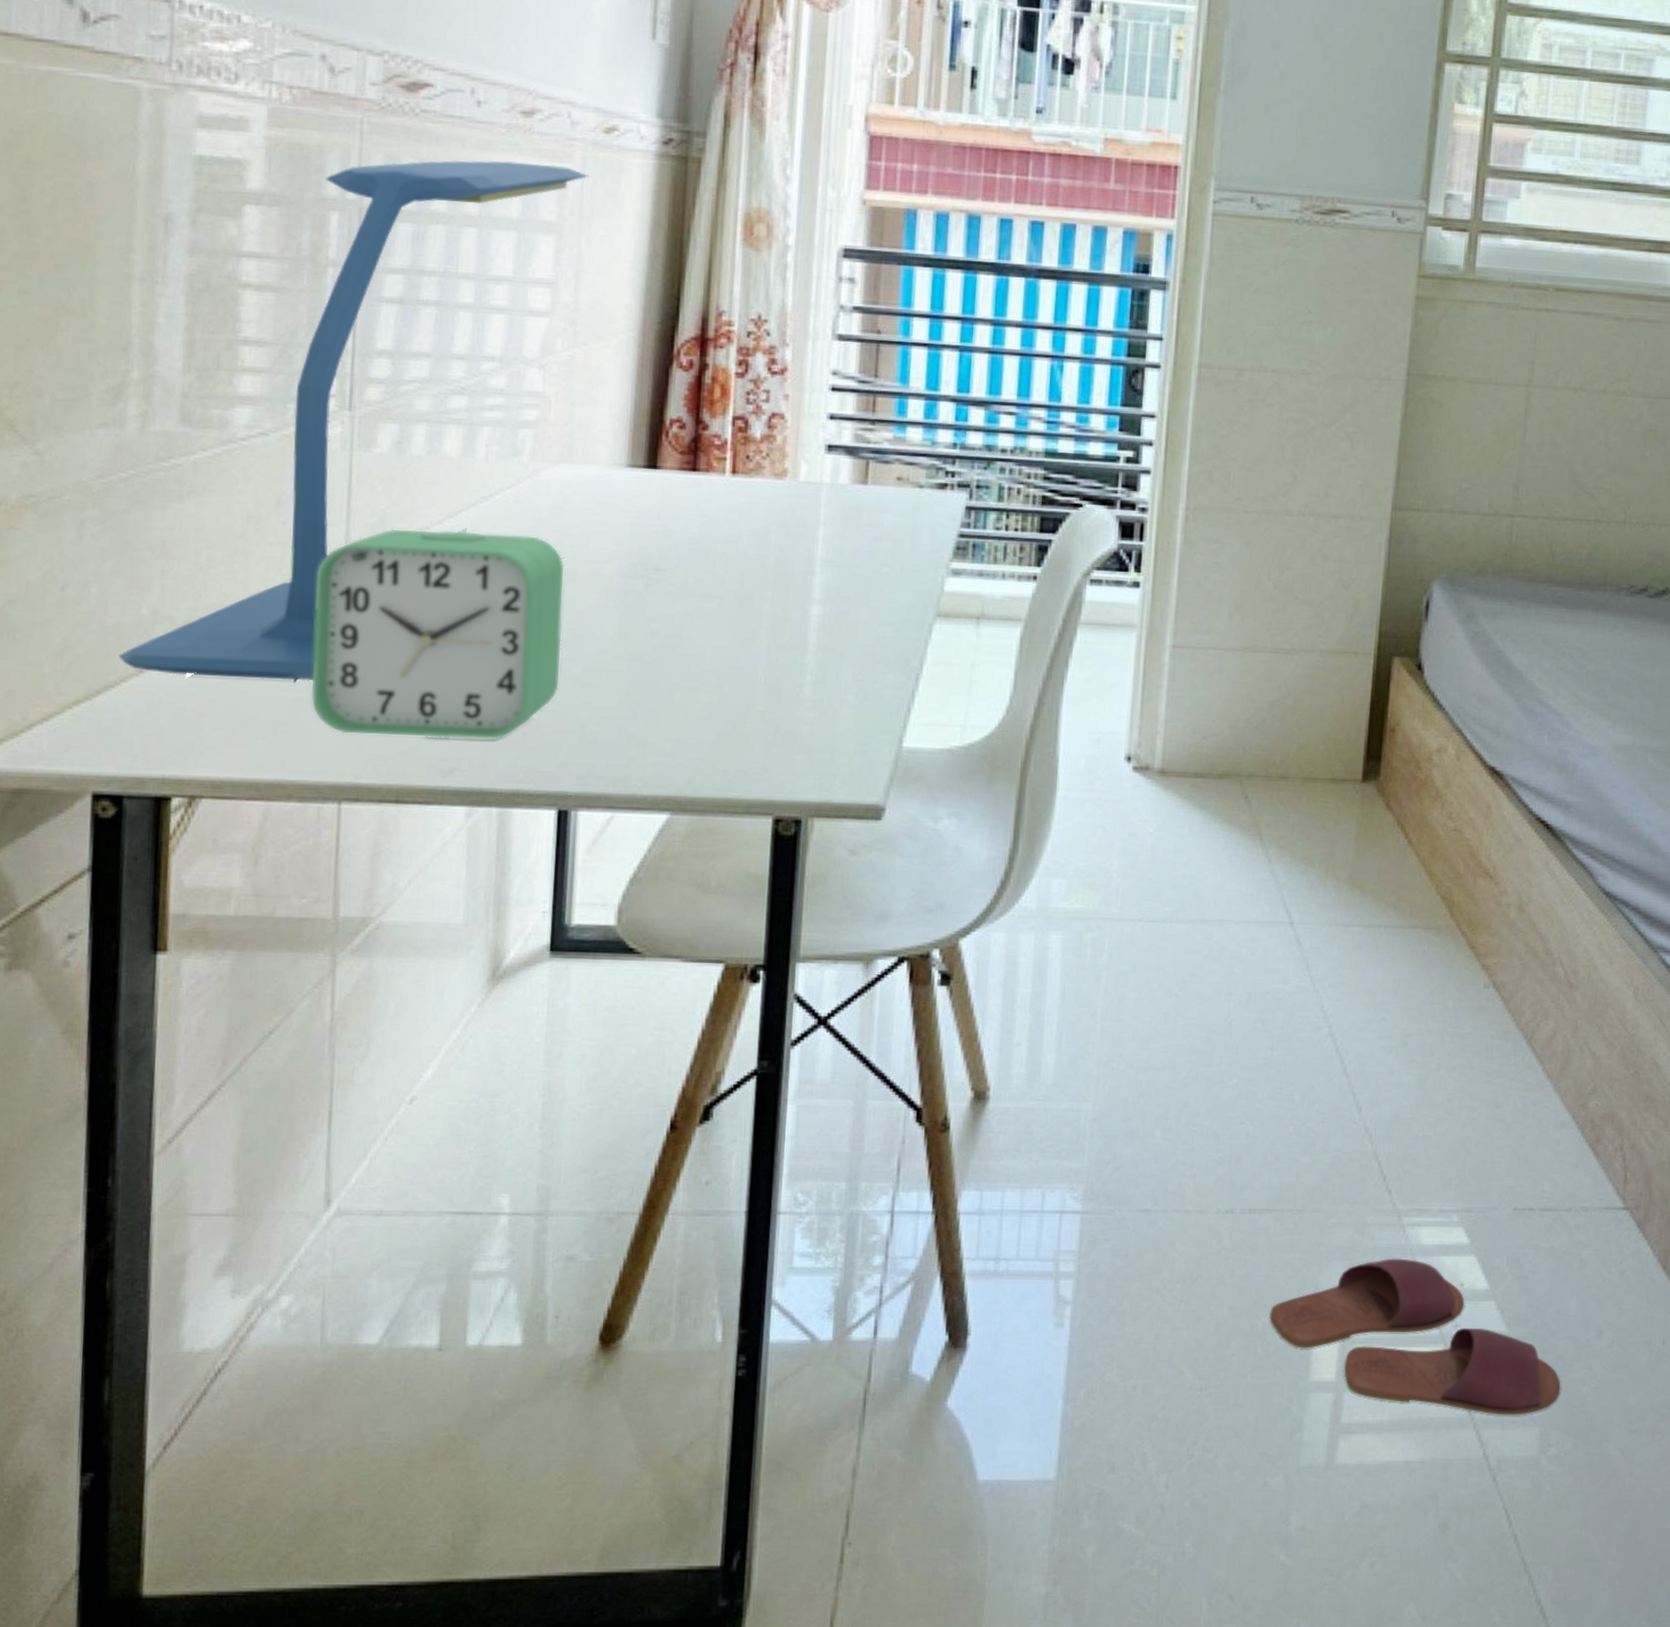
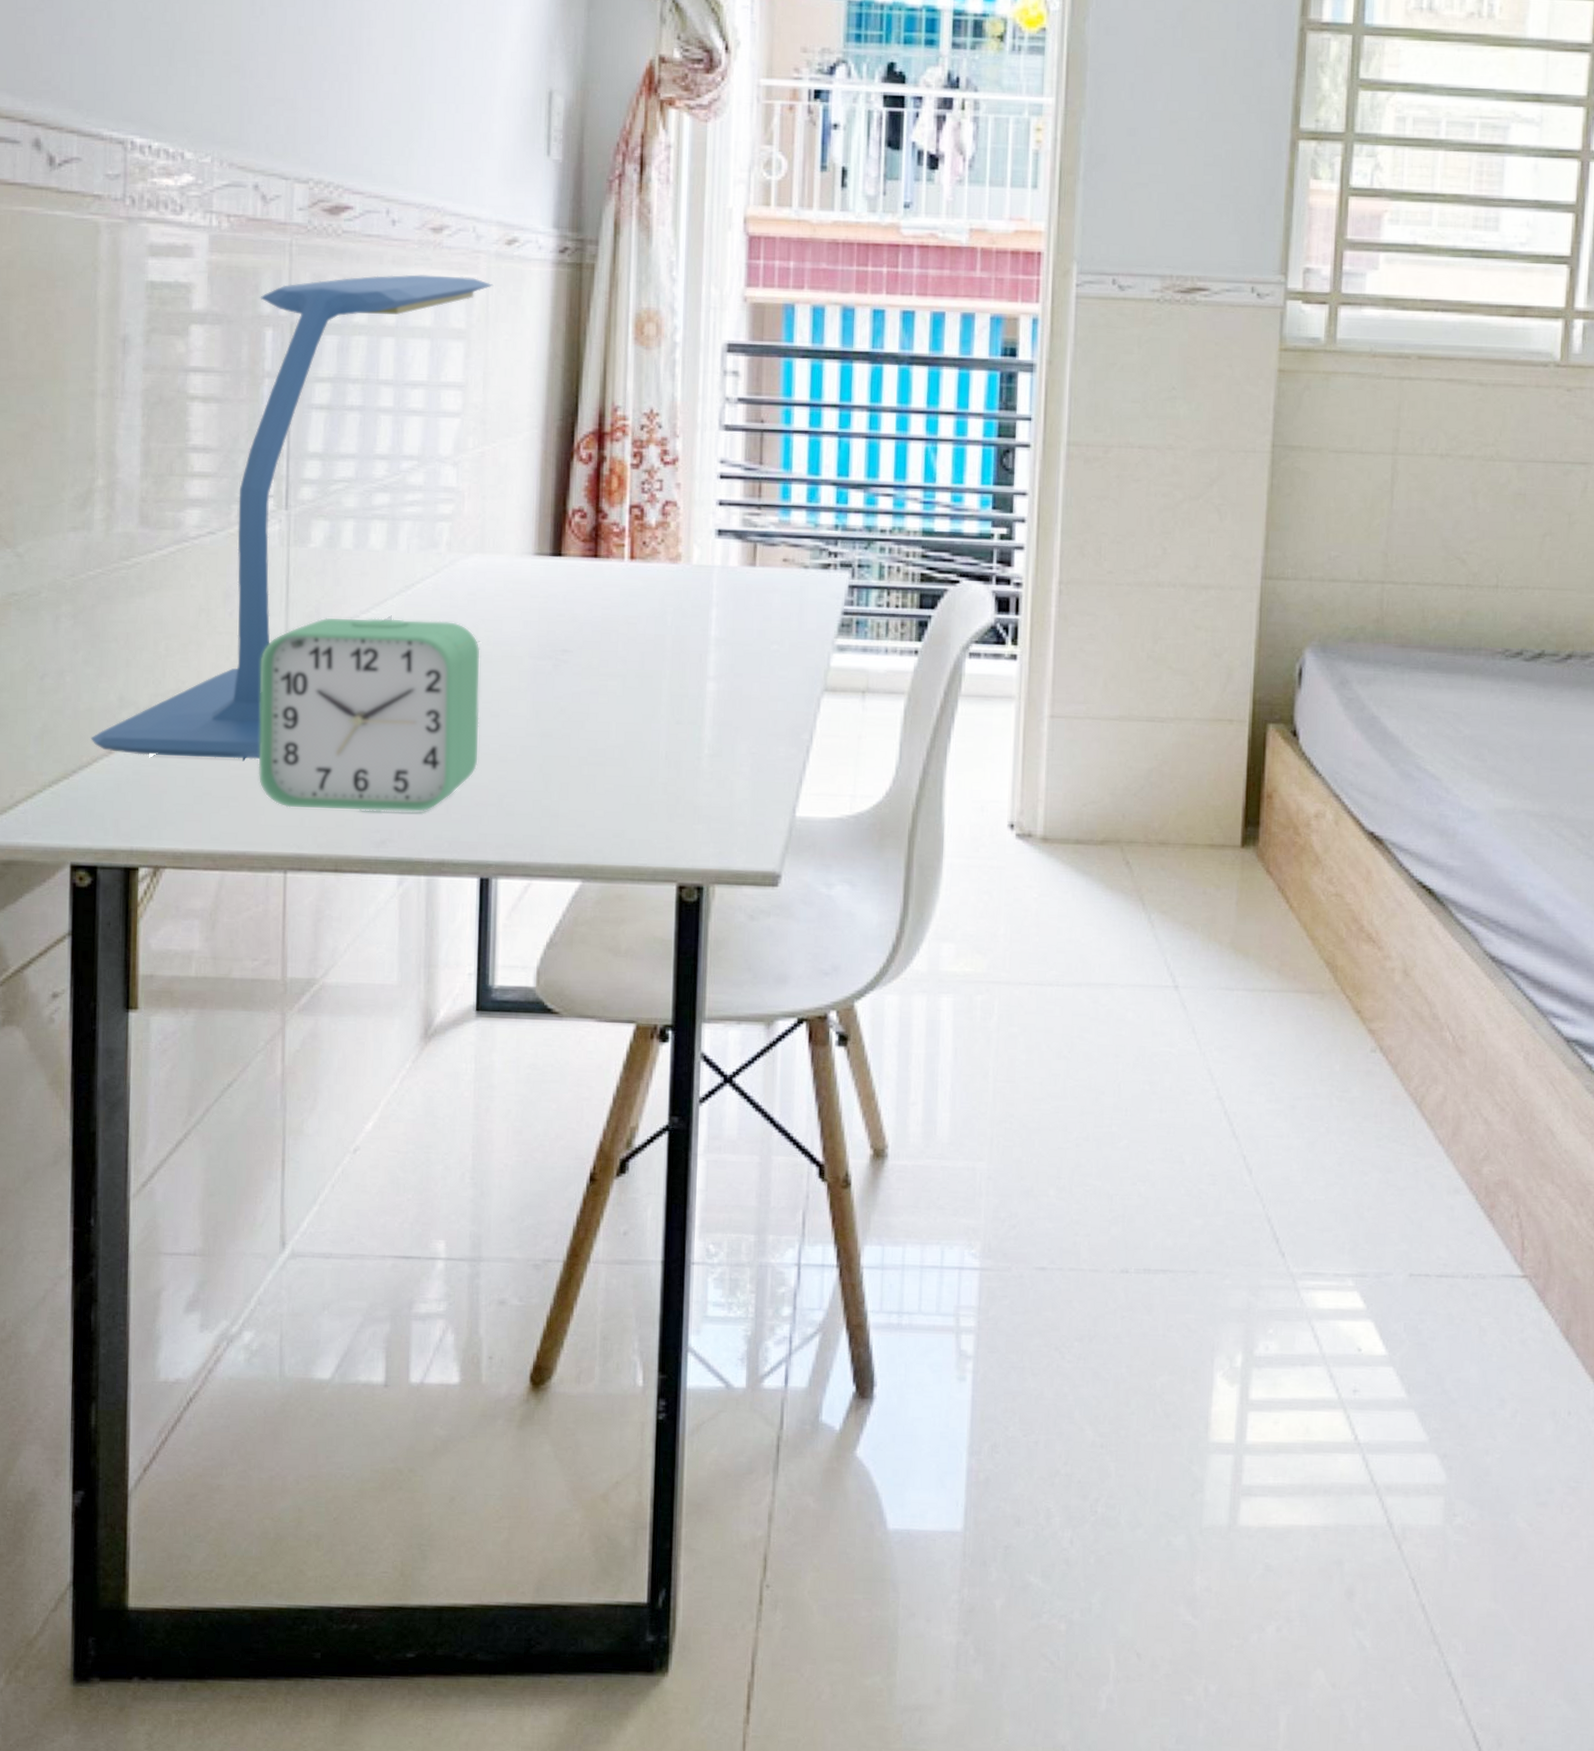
slippers: present [1269,1258,1561,1415] -> none [1167,1321,1464,1484]

